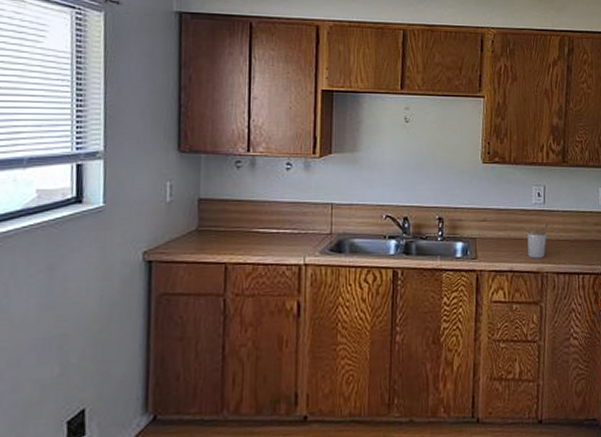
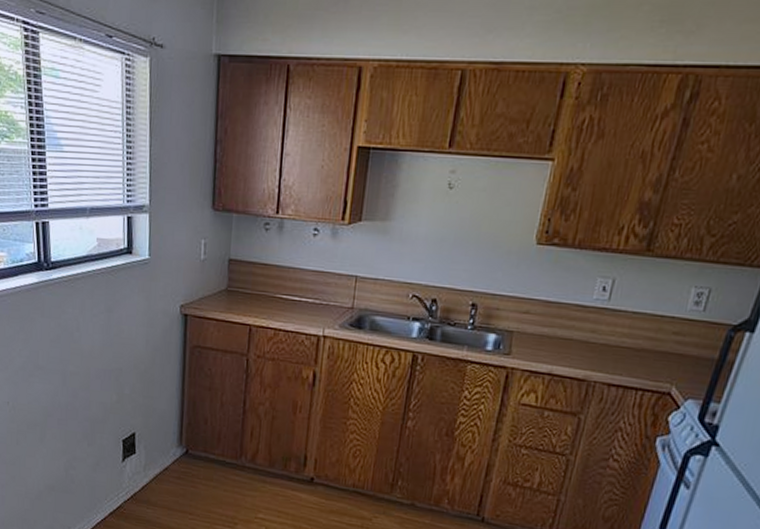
utensil holder: present [525,223,549,259] -> none [575,324,610,365]

